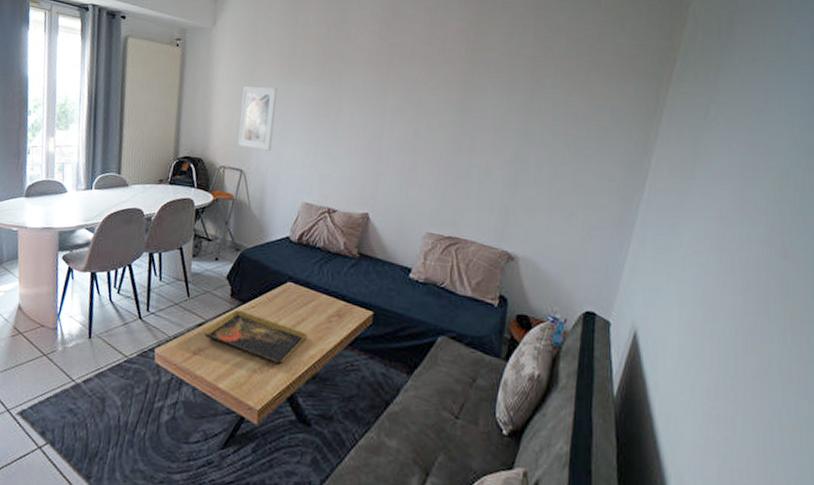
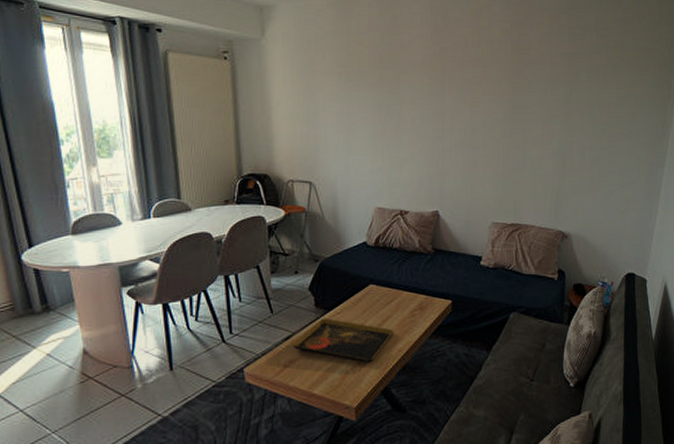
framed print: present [237,86,277,151] -> none [302,96,338,160]

